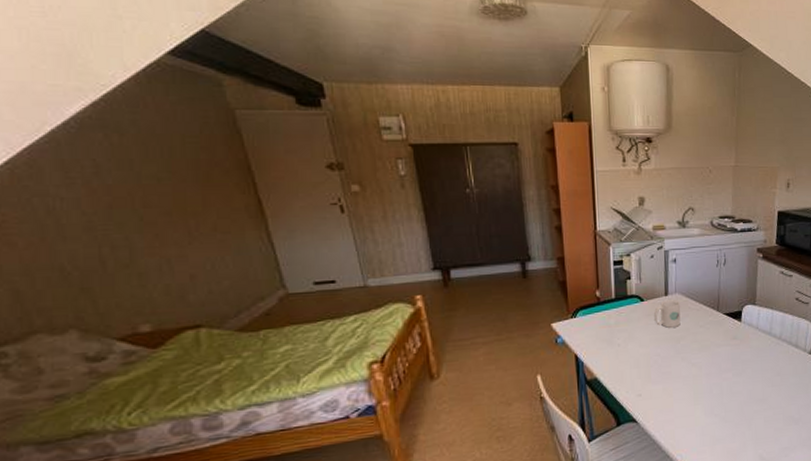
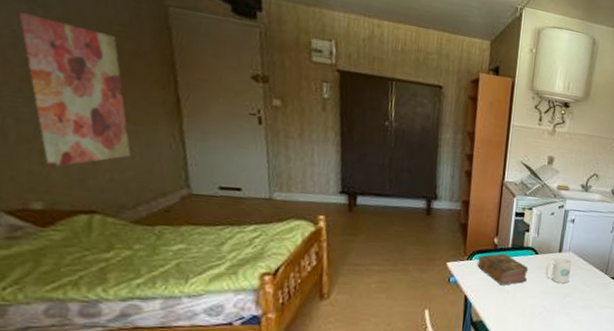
wall art: none [97,141,225,289] -> present [19,13,132,168]
book: none [582,305,637,339] -> present [477,253,529,285]

